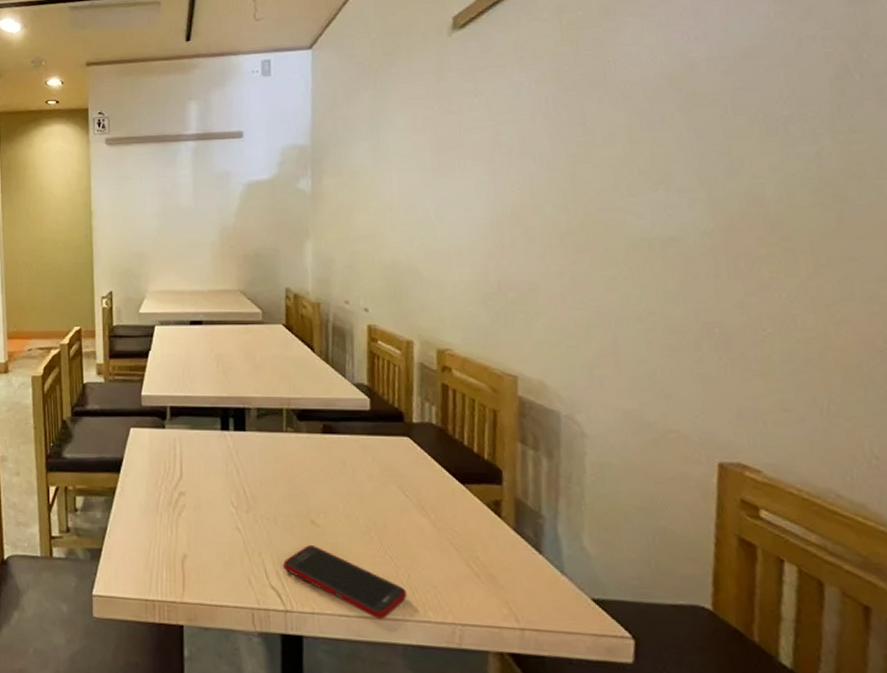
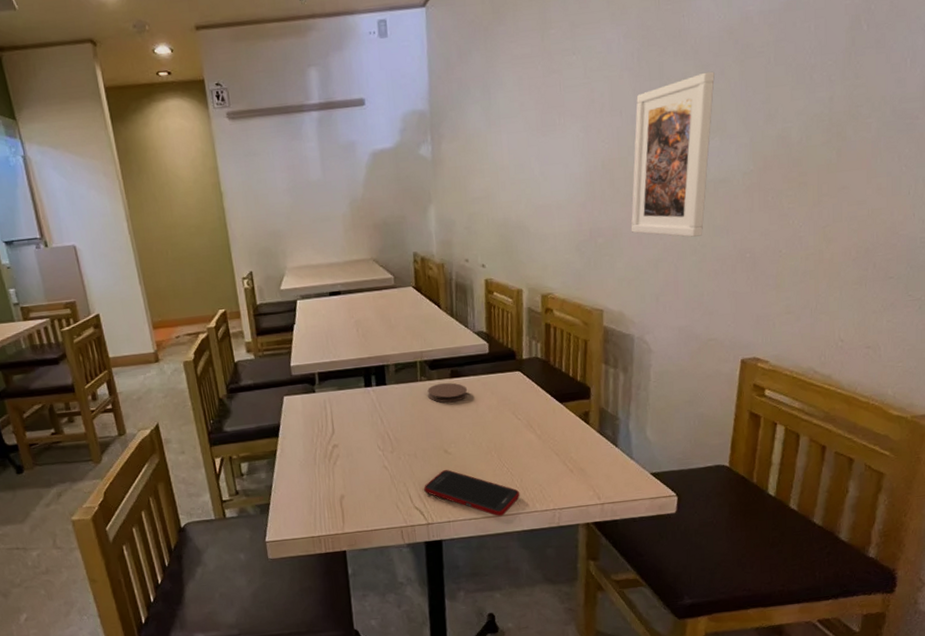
coaster: none [294,439,343,463] -> present [427,382,468,403]
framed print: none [551,119,654,301] -> present [630,71,715,237]

